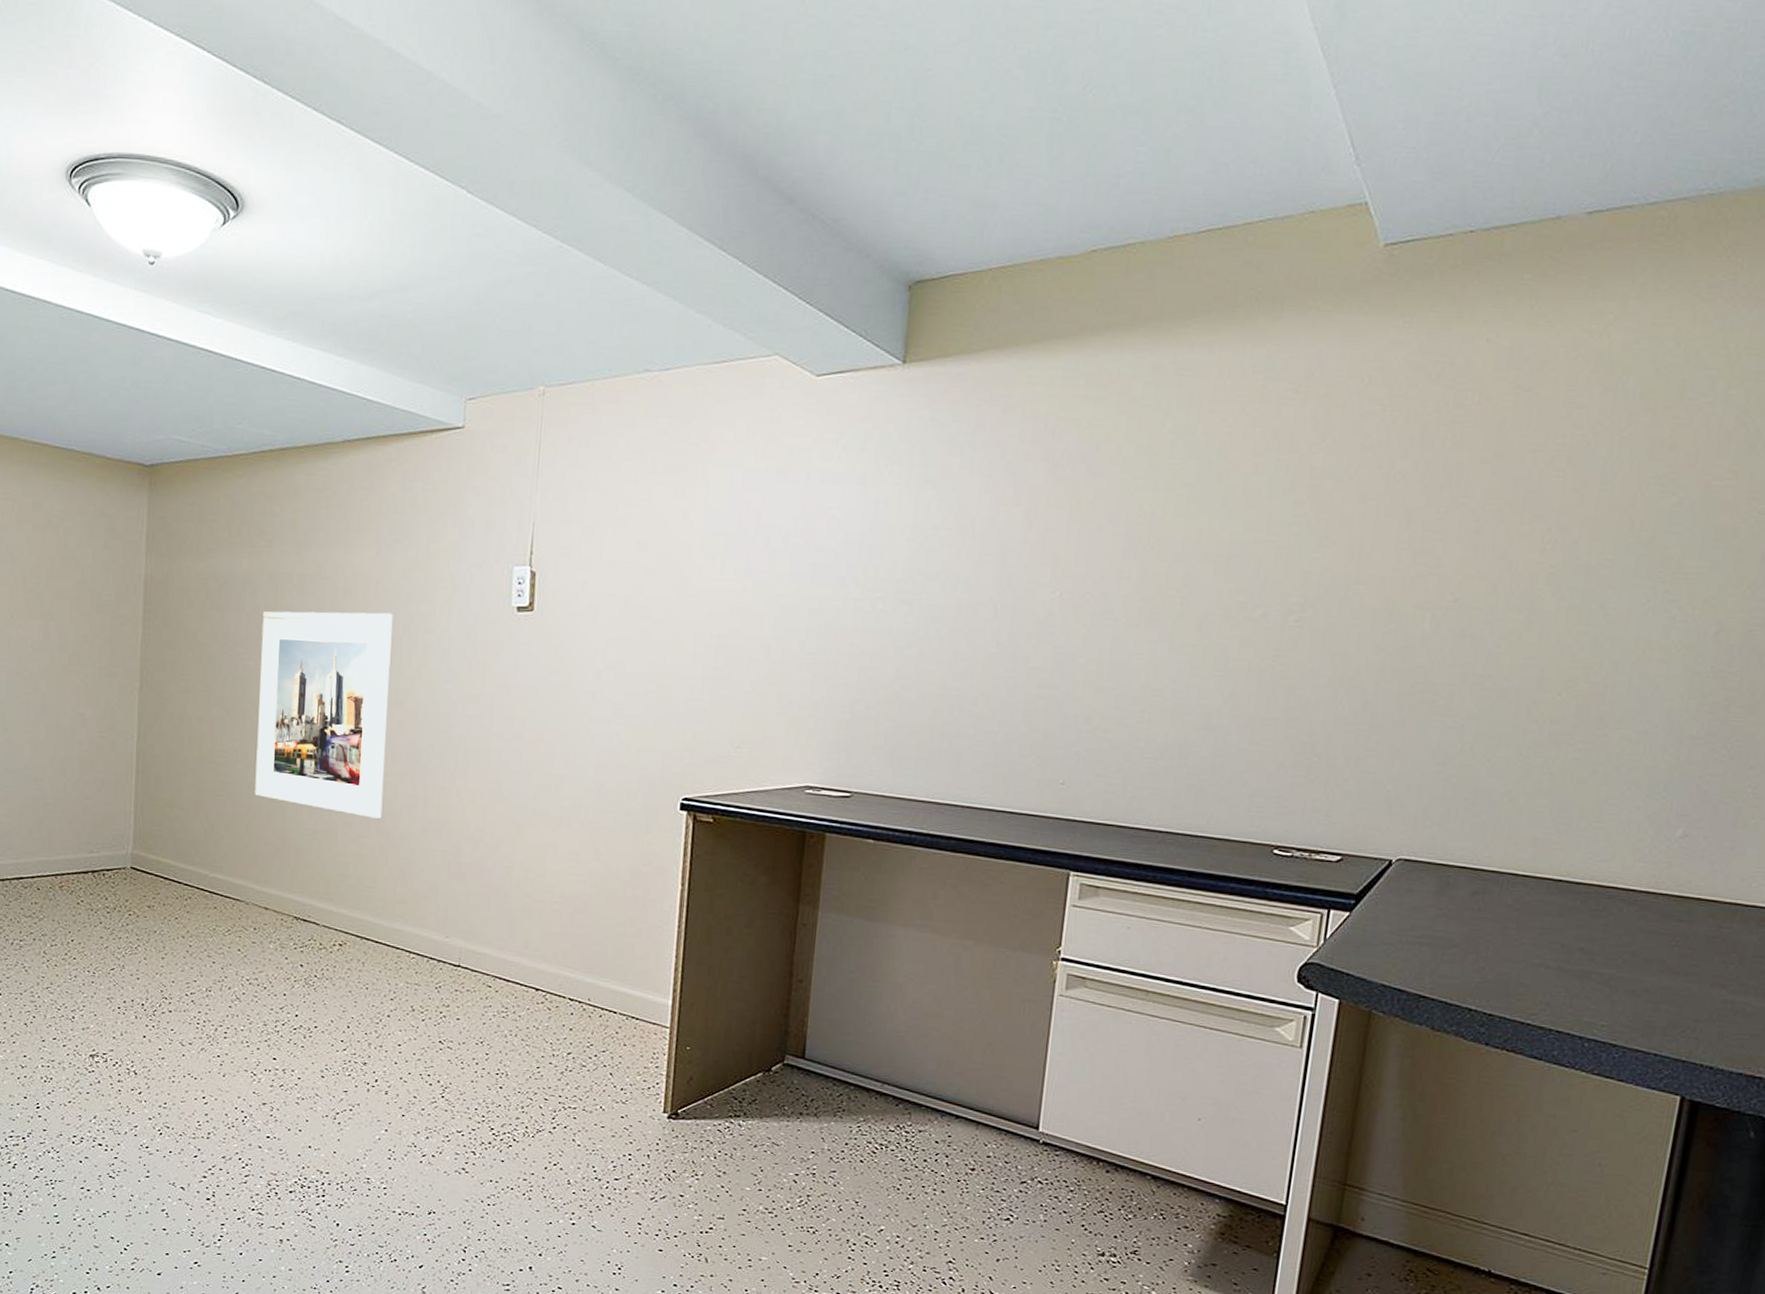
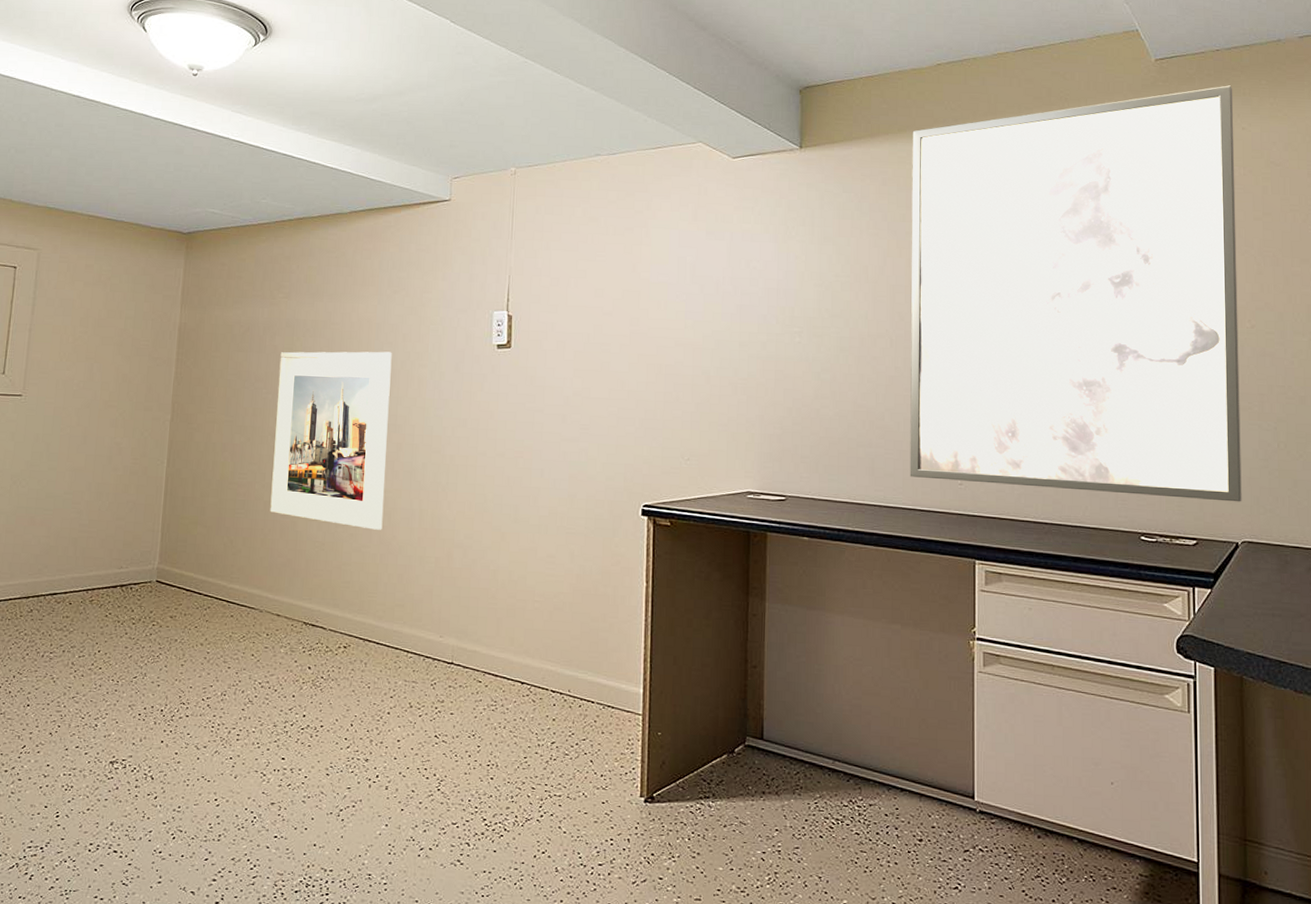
wall art: none [1001,280,1483,813] -> present [910,85,1242,502]

